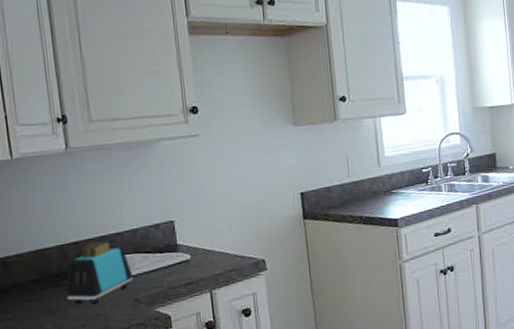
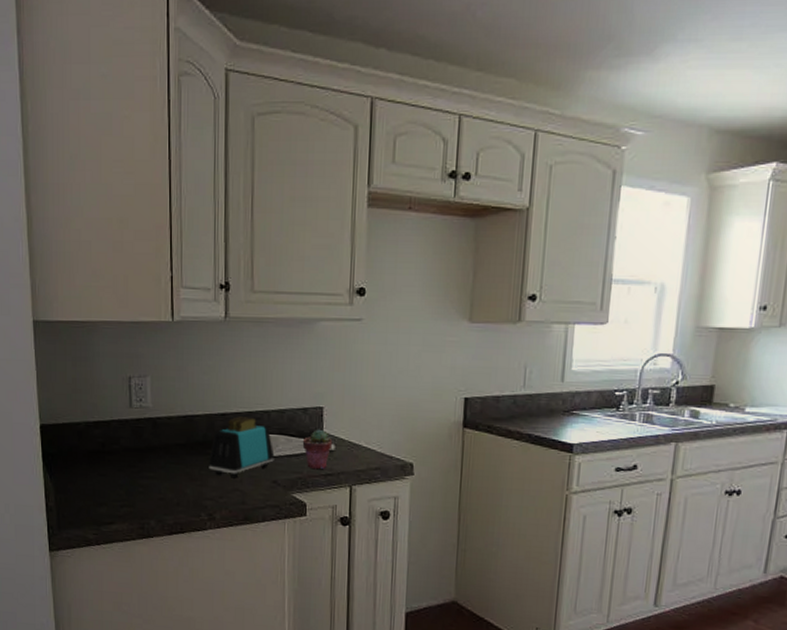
potted succulent: none [158,241,188,282] -> present [302,429,333,470]

